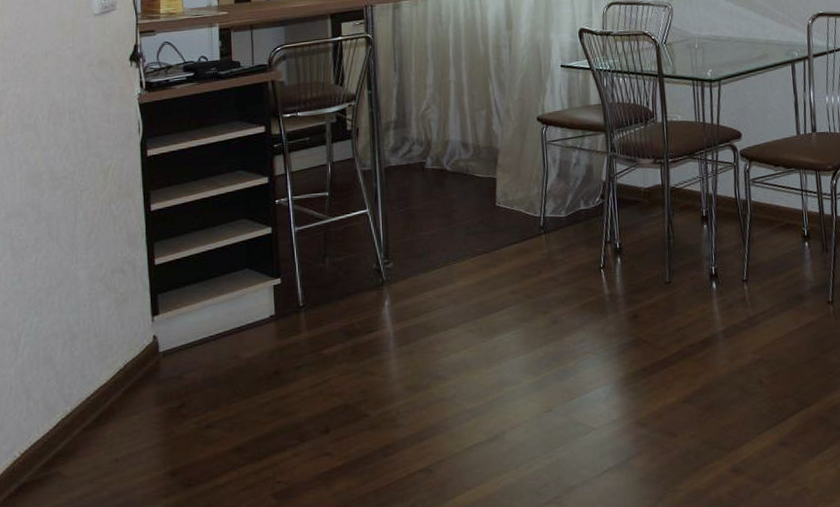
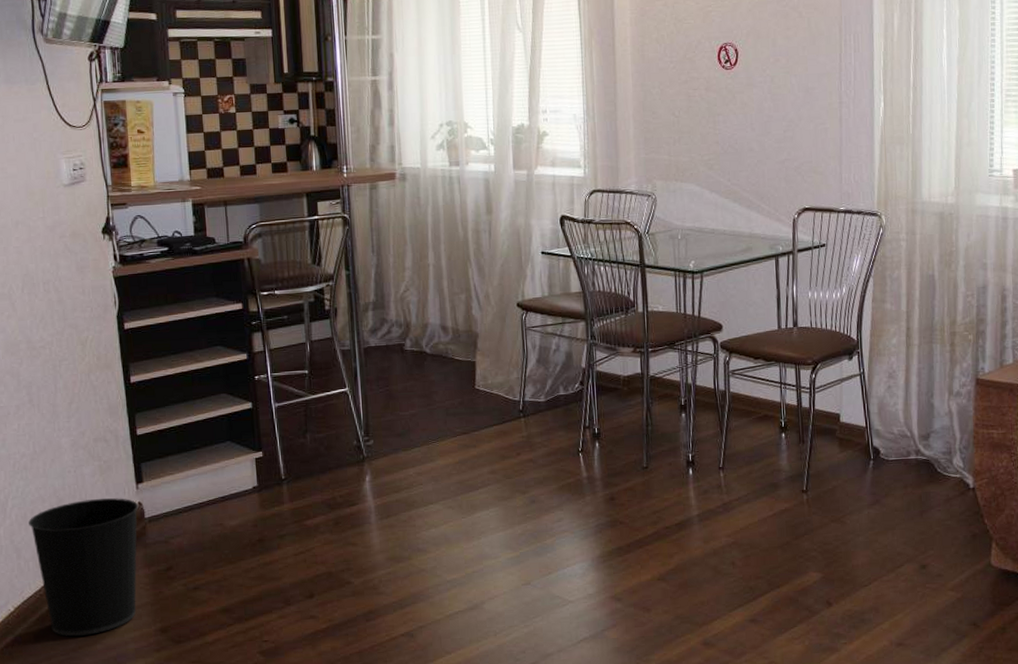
wastebasket: none [41,331,154,483] -> present [29,498,139,637]

